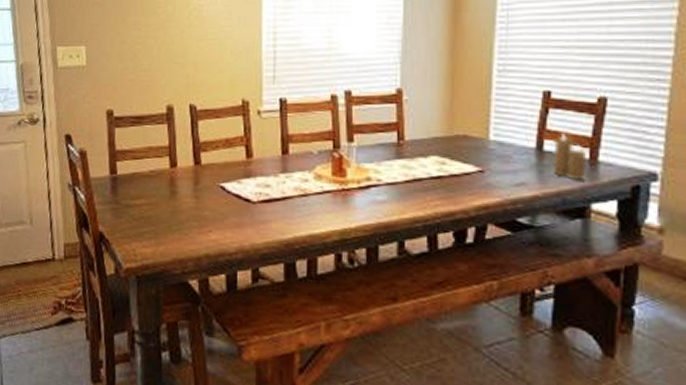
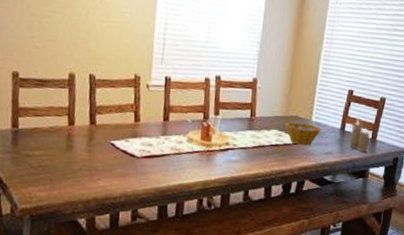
bowl: none [449,144,506,176] -> present [285,122,322,146]

